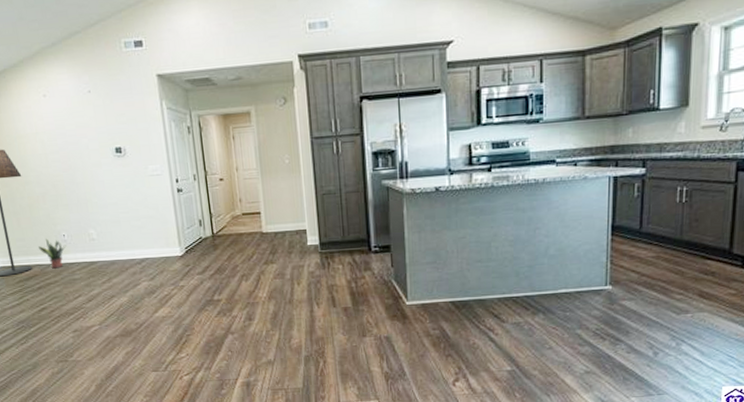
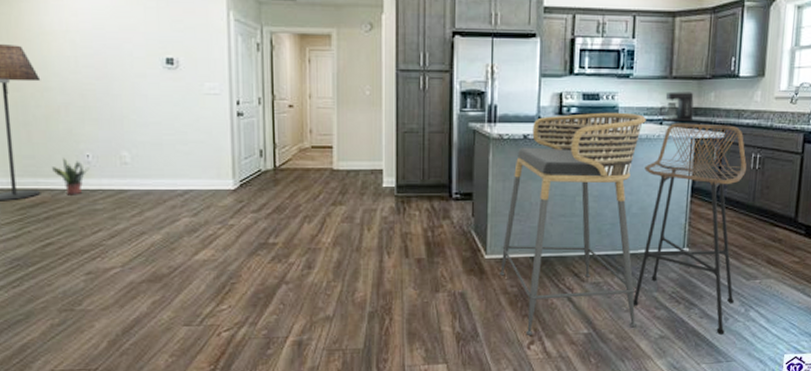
bar stool: none [422,157,560,373] -> present [500,112,646,335]
bar stool: none [555,160,672,369] -> present [632,123,747,335]
coffee maker: none [572,130,610,162] -> present [659,91,694,122]

